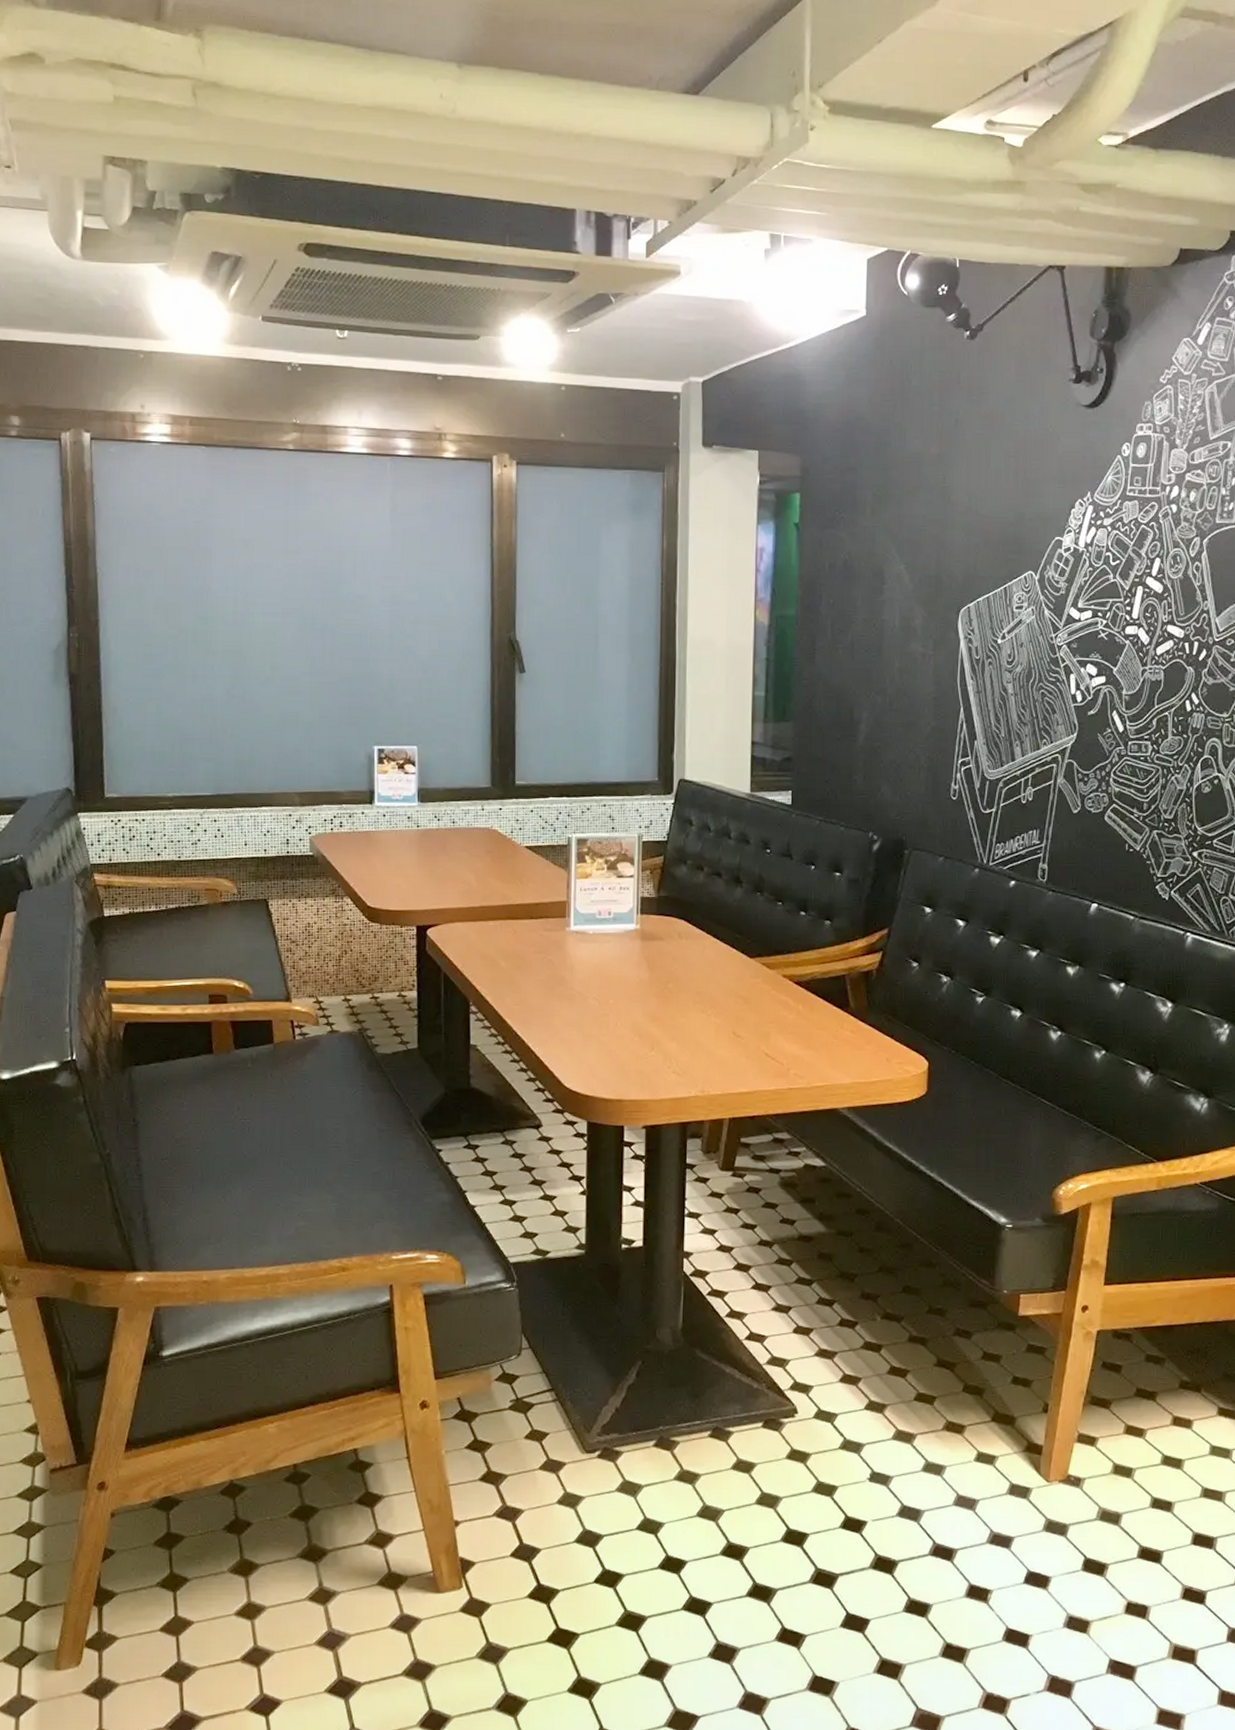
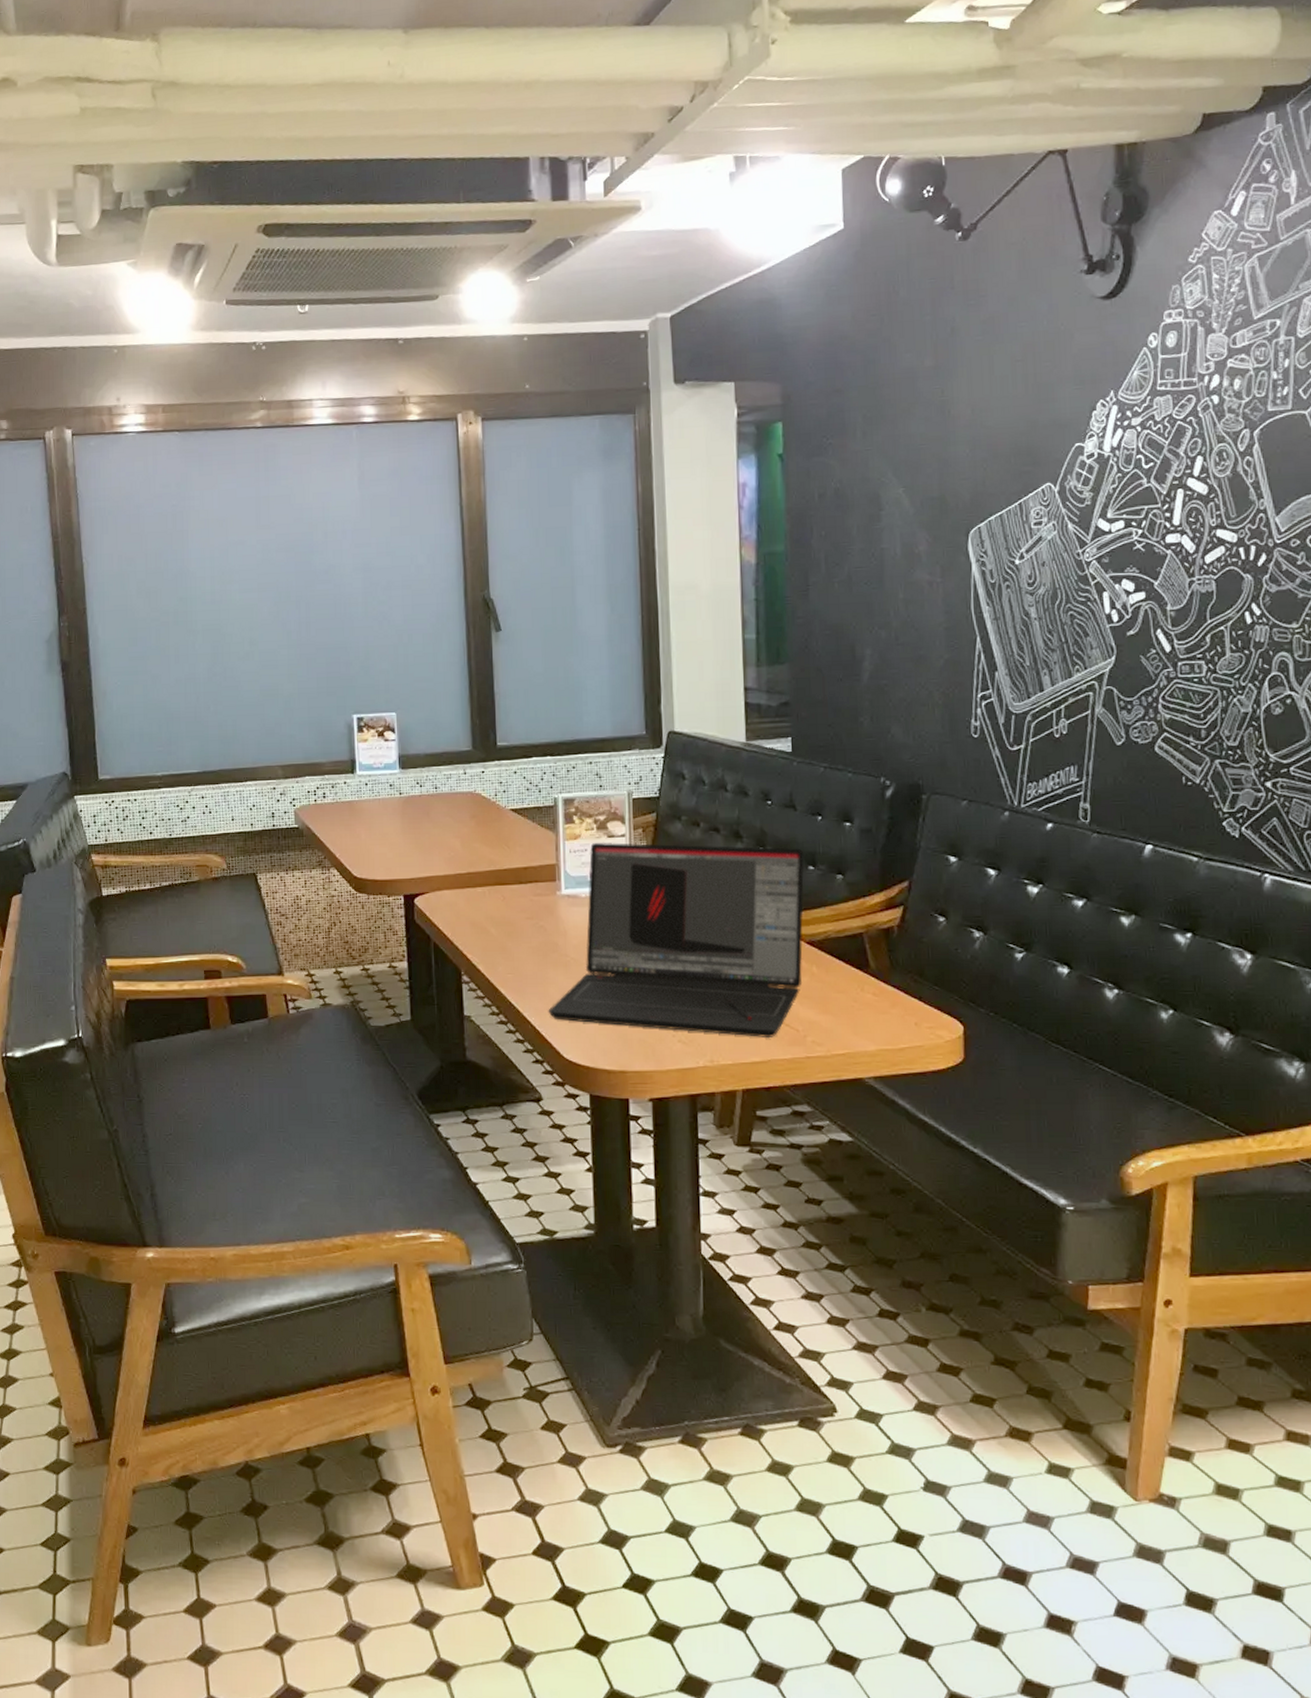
laptop: none [551,882,797,1070] -> present [548,843,804,1037]

